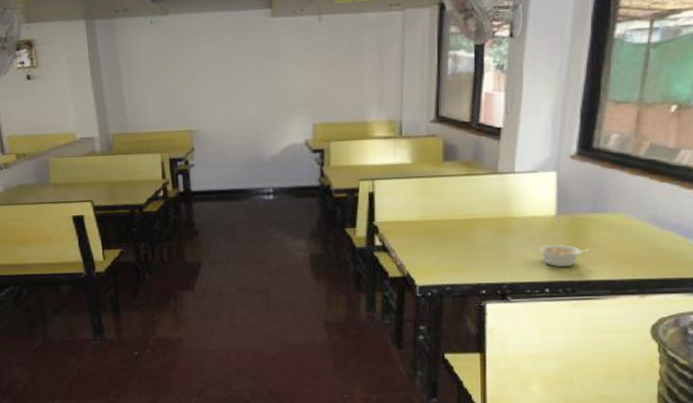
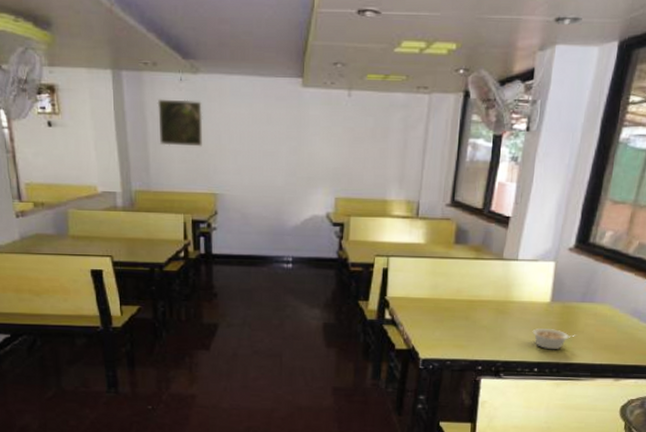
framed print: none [129,41,175,88] -> present [157,99,203,147]

